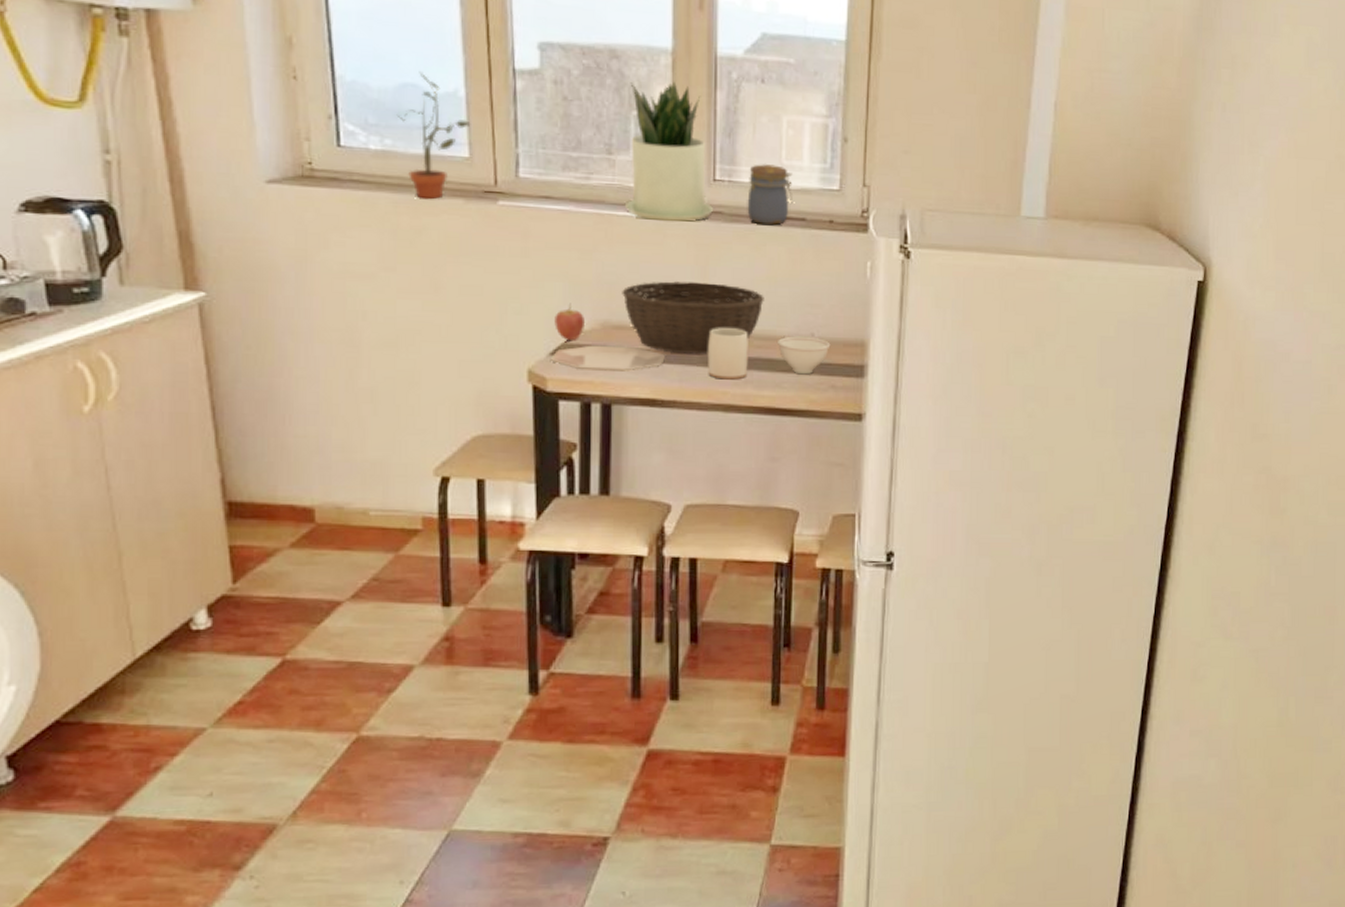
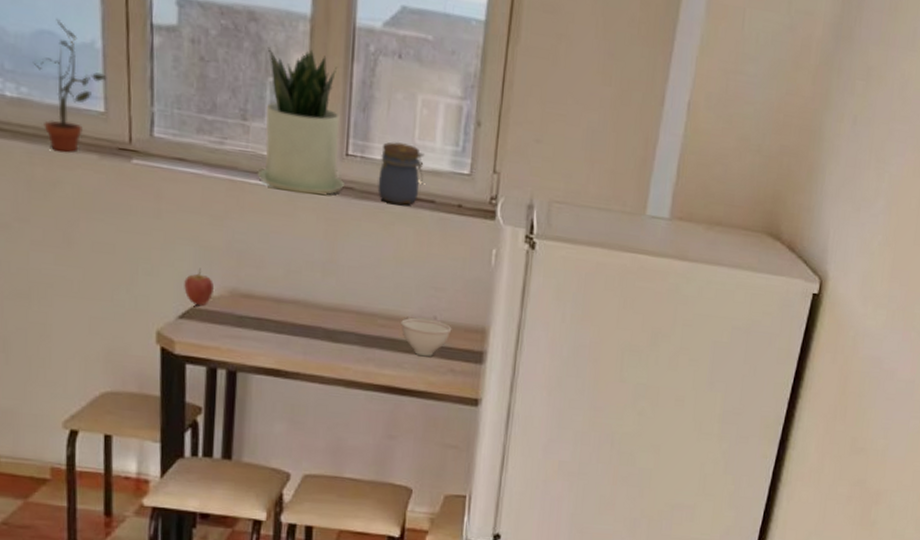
plate: present [551,345,666,371] -> none [180,311,292,341]
basket: present [622,281,764,354] -> none [251,253,390,329]
mug: present [707,328,750,380] -> none [331,304,373,357]

